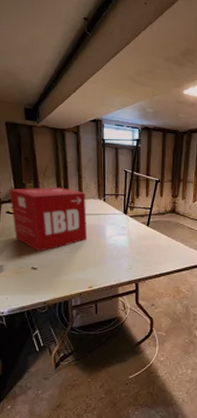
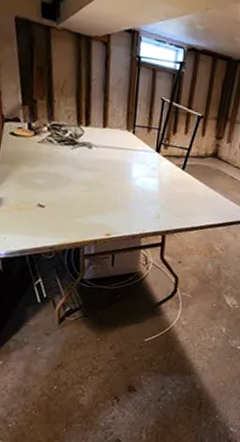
product box: present [9,187,88,252] -> none [15,104,112,187]

